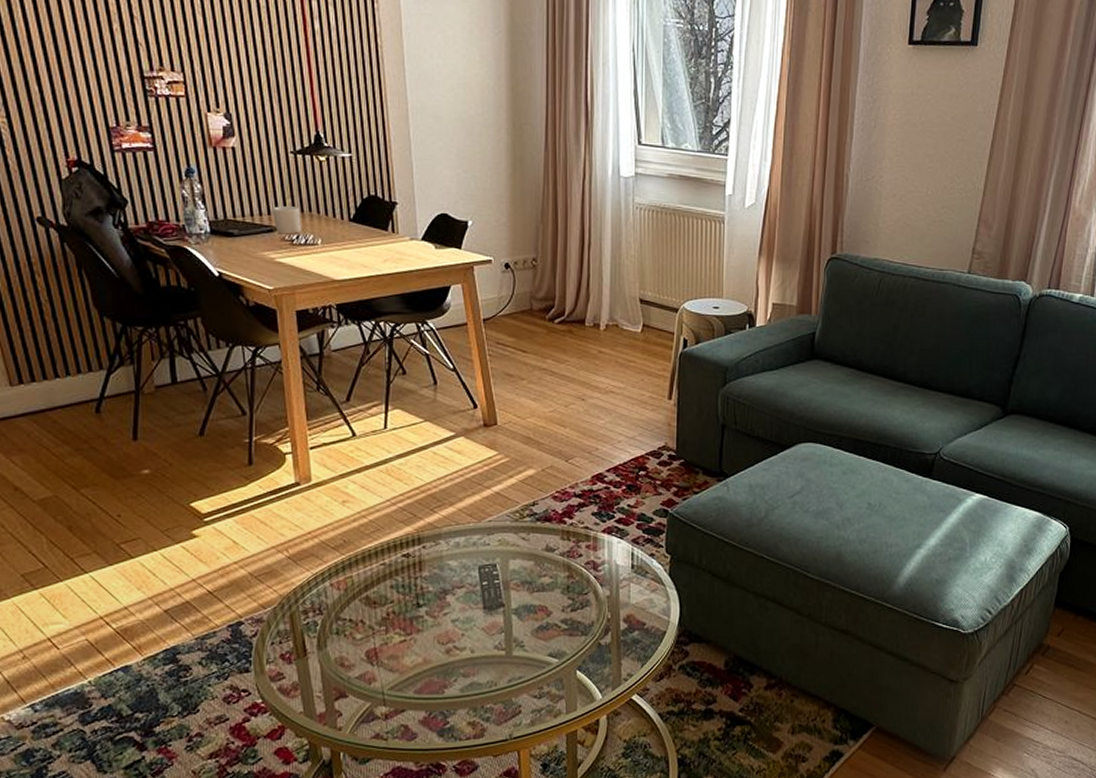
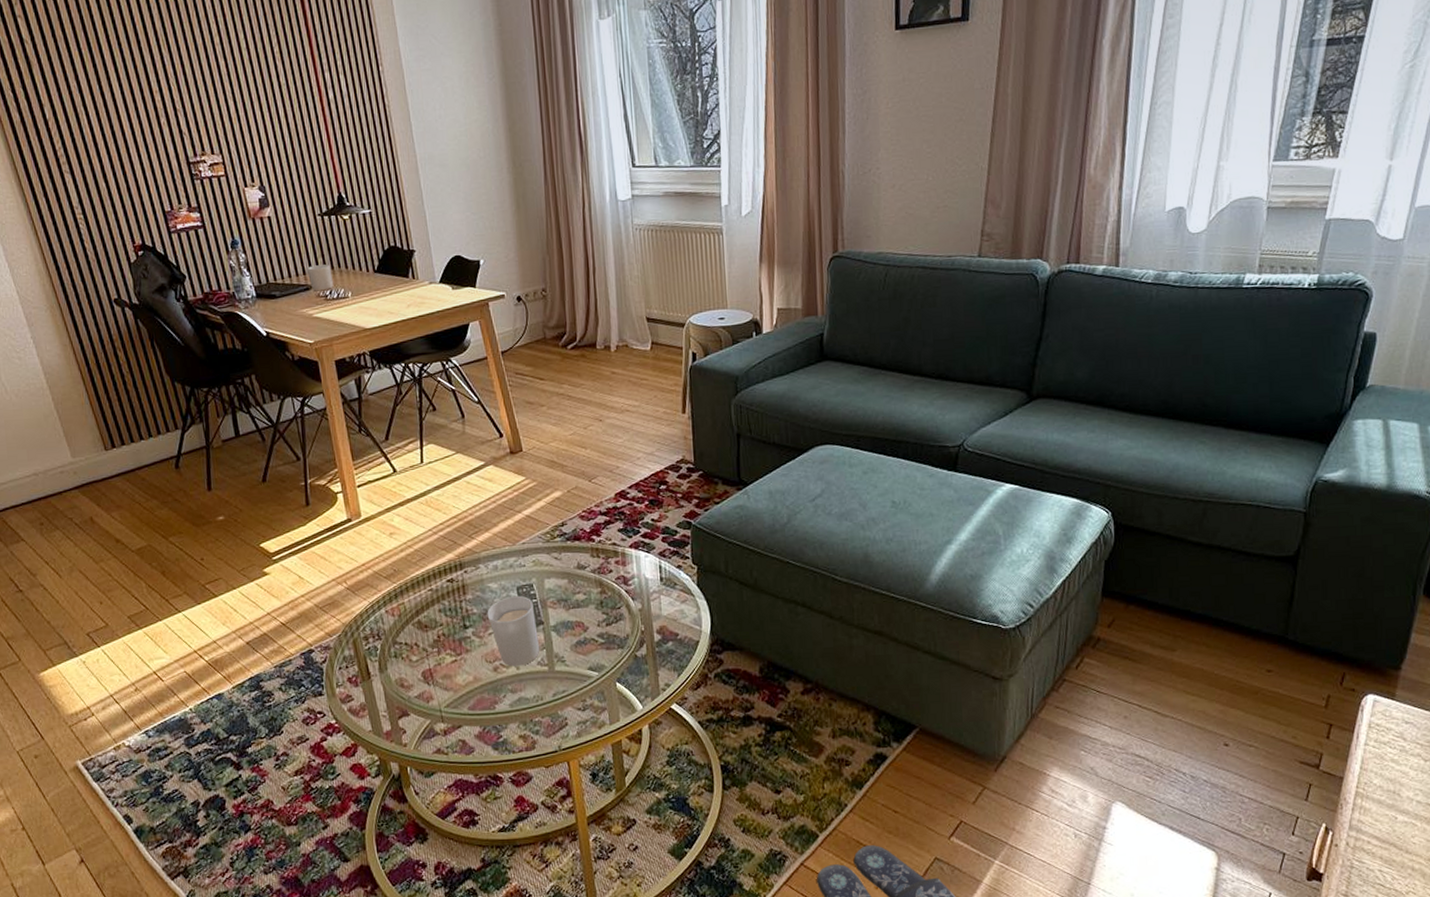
candle holder: none [443,575,499,650] -> present [487,595,540,667]

